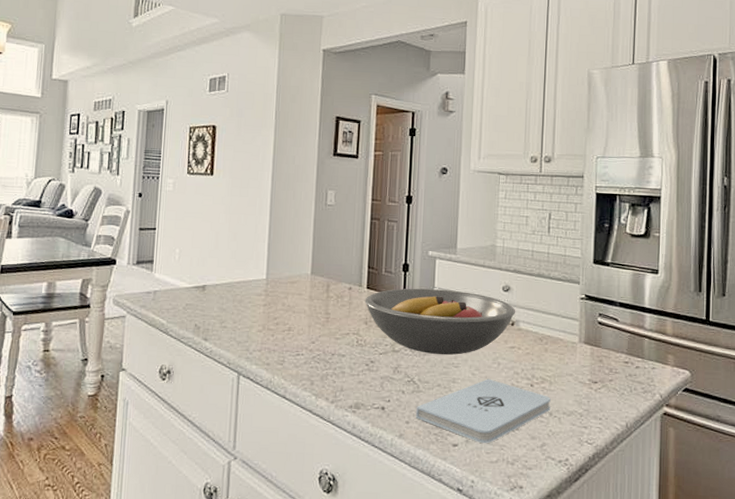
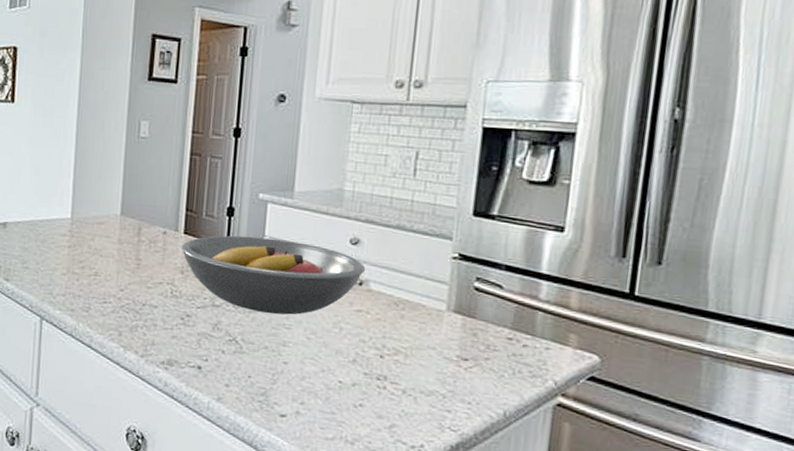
notepad: present [415,379,551,444] -> none [237,345,405,418]

